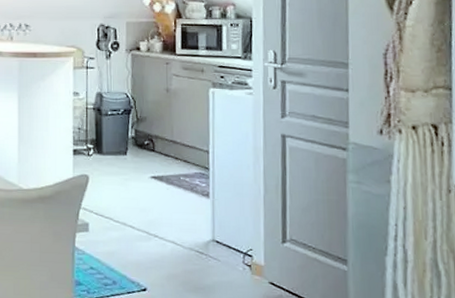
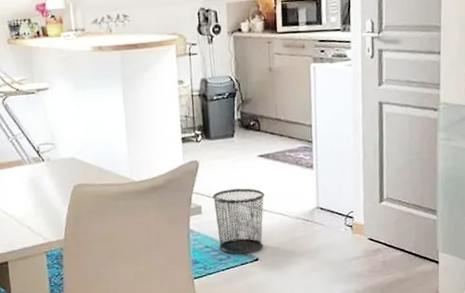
waste bin: none [101,209,157,281] -> present [213,188,265,254]

